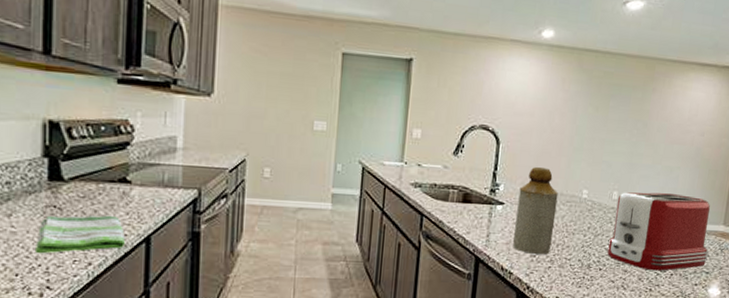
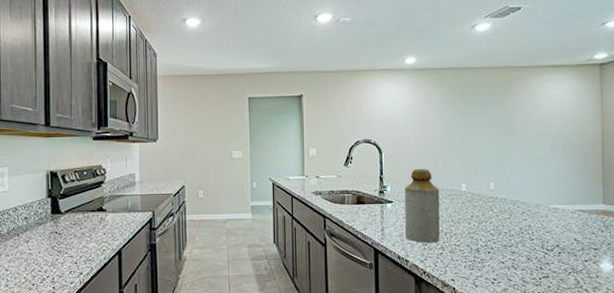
dish towel: present [36,215,126,254] -> none [45,236,105,268]
toaster: present [606,192,710,271] -> none [492,180,593,251]

